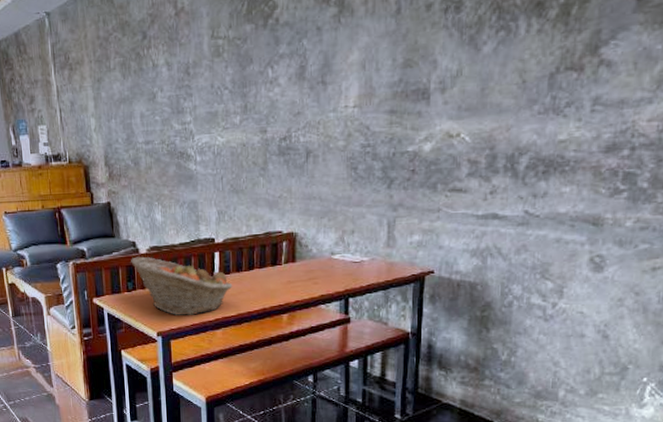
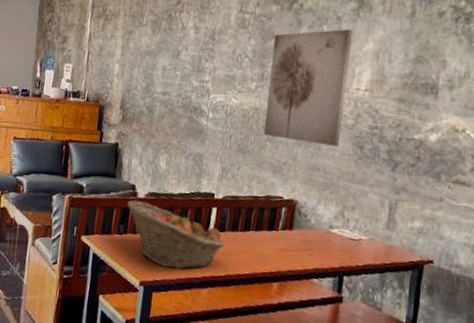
wall art: none [252,40,335,172] -> present [263,29,353,146]

